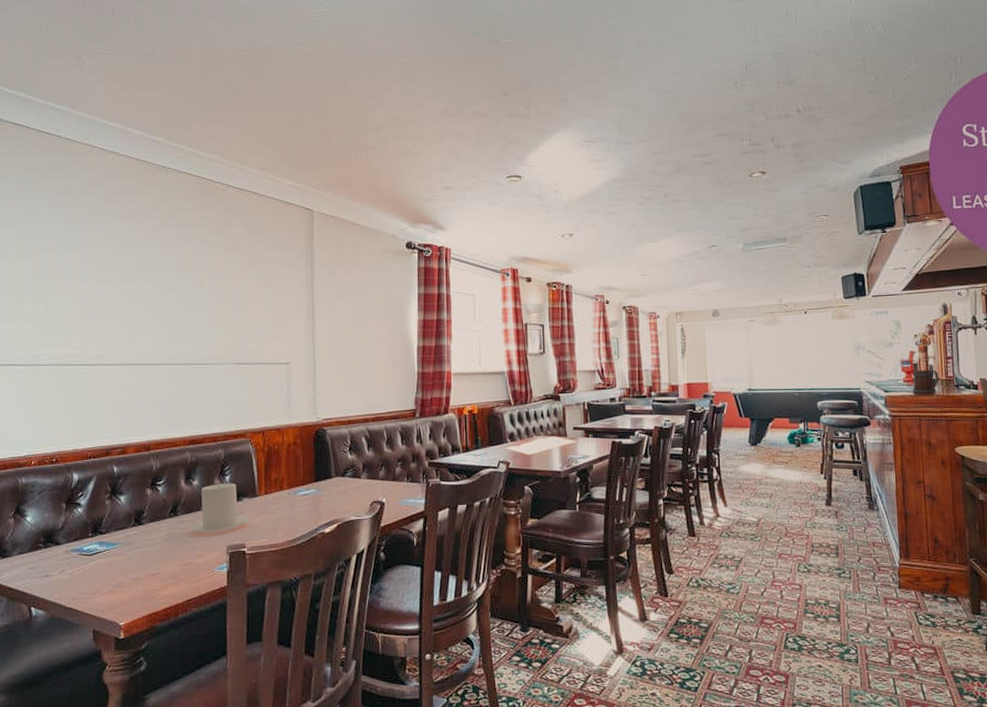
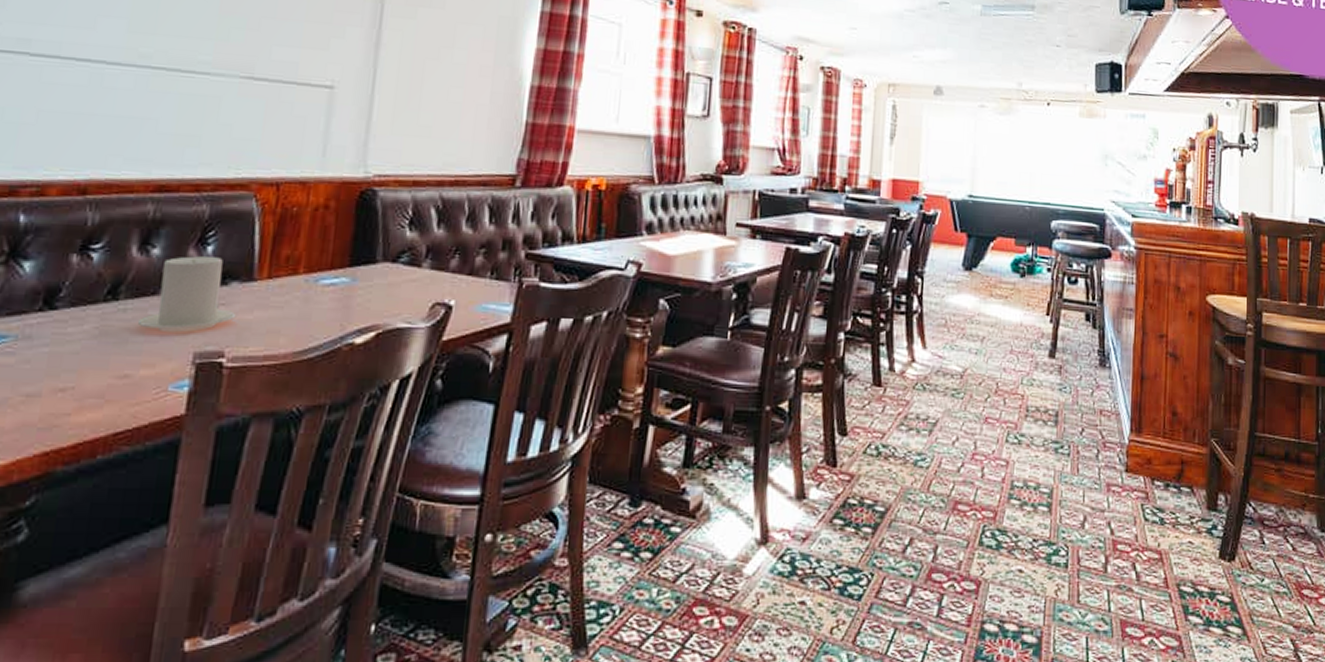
beer mug: present [912,369,940,396] -> none [1164,192,1197,227]

